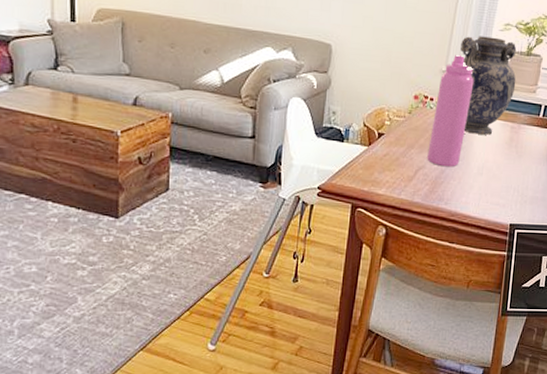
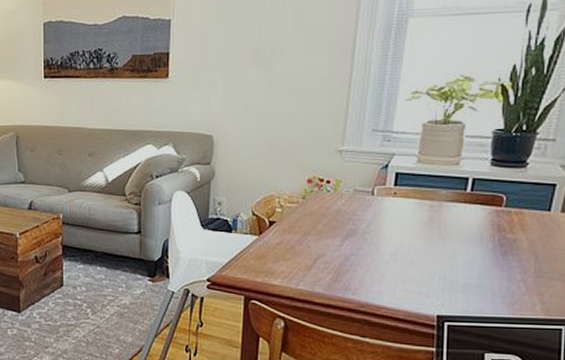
water bottle: present [427,55,474,167] -> none [327,132,378,254]
vase: present [460,36,517,135] -> none [359,108,432,216]

